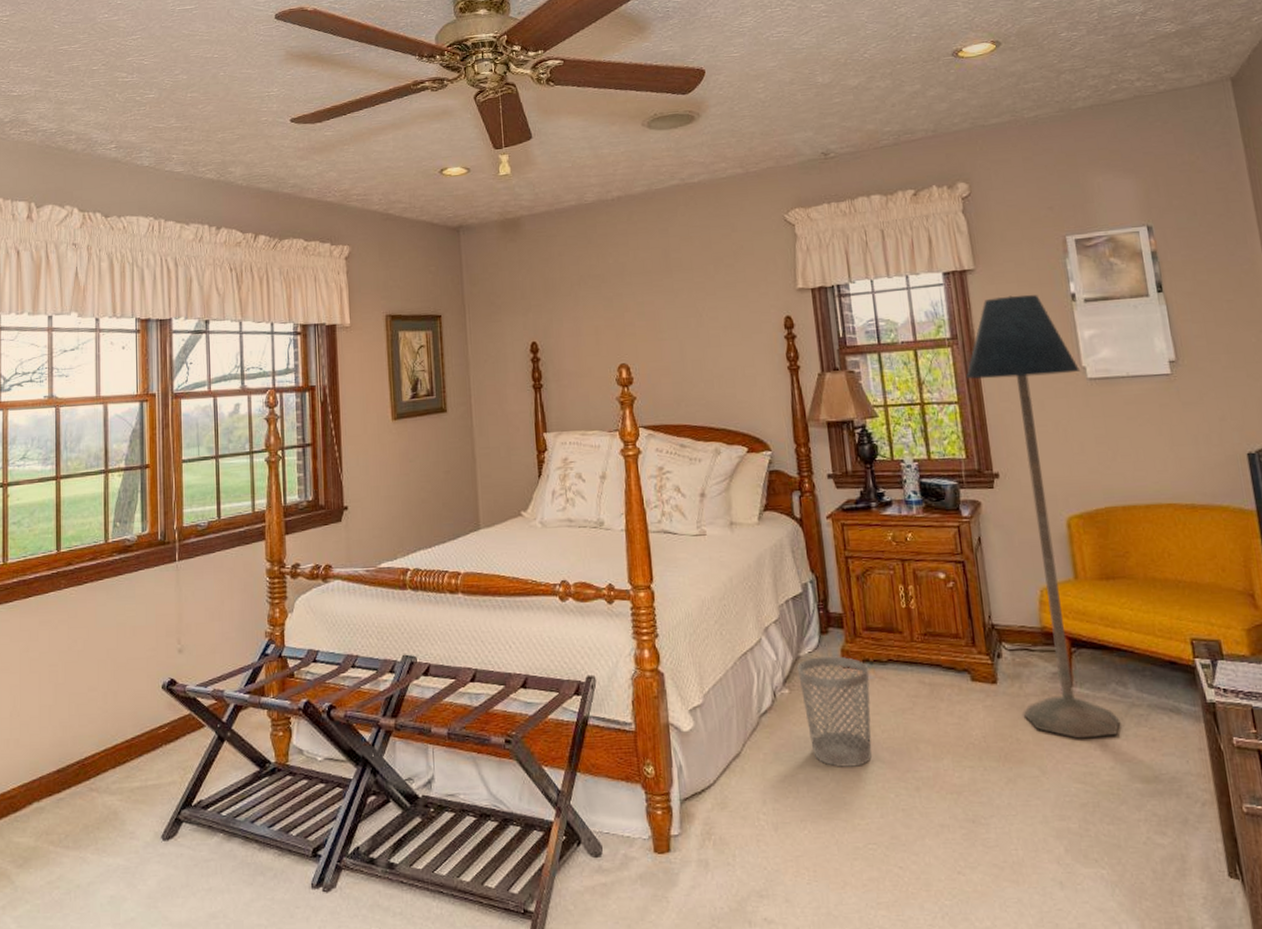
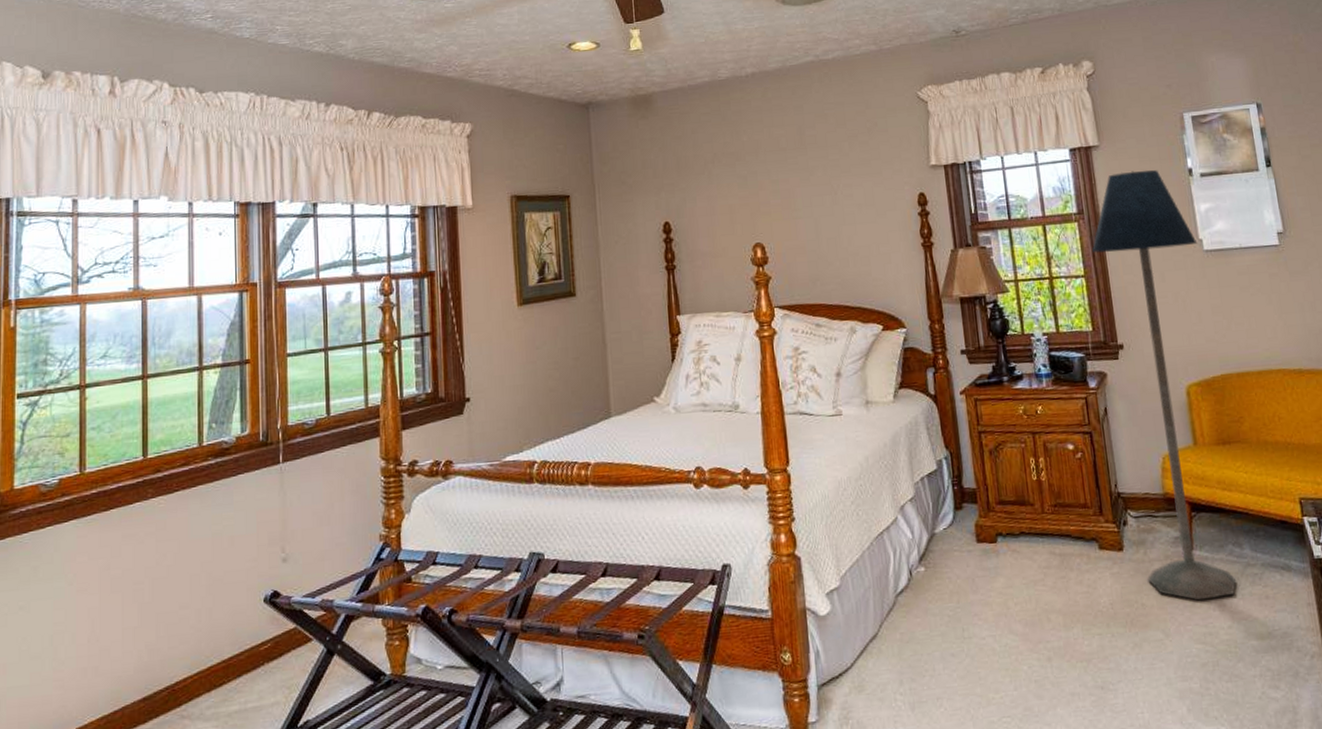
wastebasket: present [797,655,872,768] -> none [933,531,1006,643]

